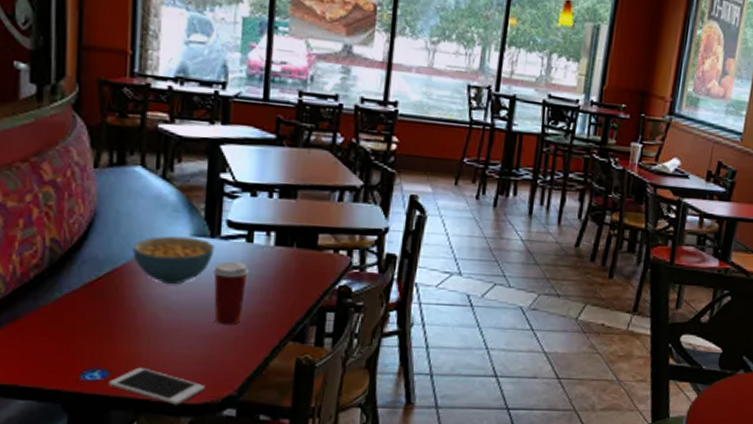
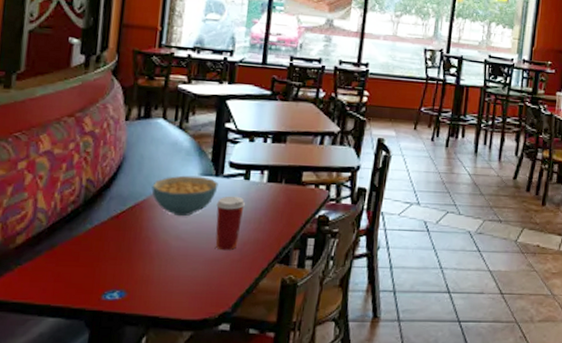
cell phone: present [109,367,205,405] -> none [125,288,205,321]

